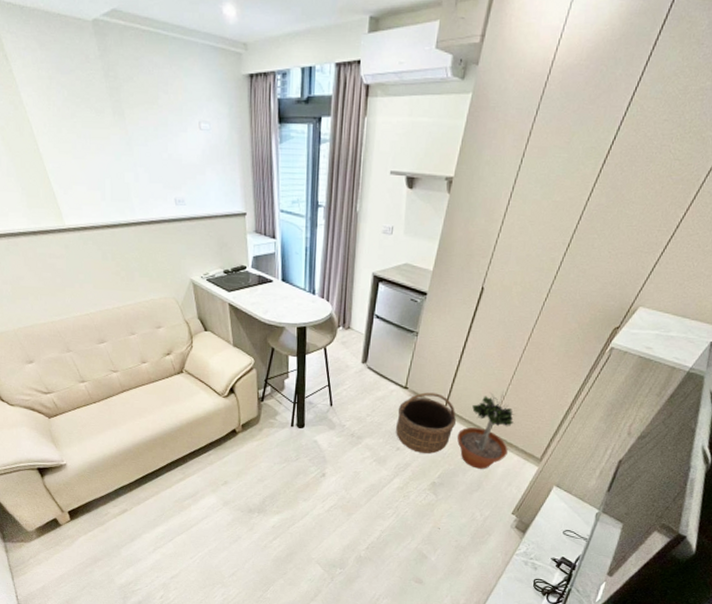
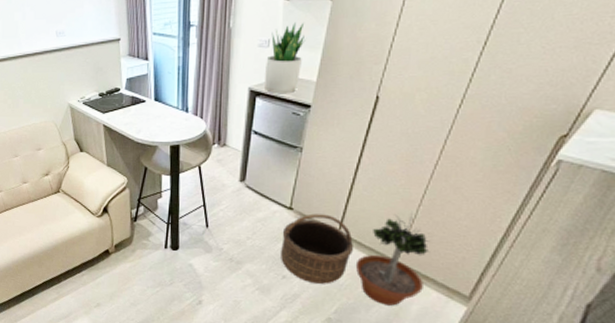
planter: none [386,212,425,281] -> present [263,22,306,94]

